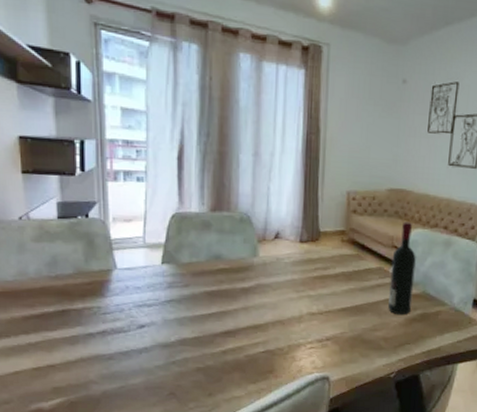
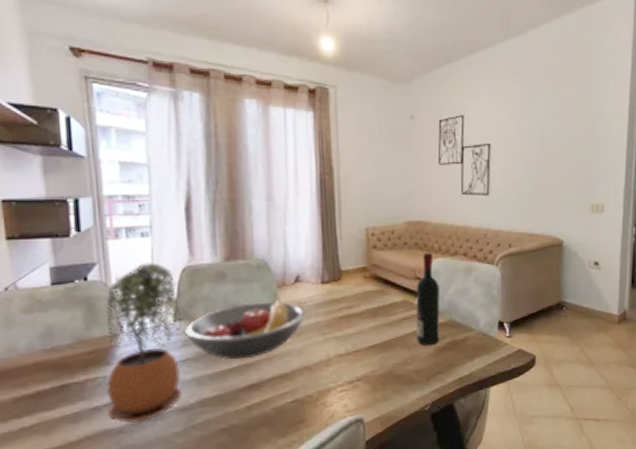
potted plant: none [99,205,168,353] -> present [105,261,183,424]
fruit bowl: none [171,252,283,307] -> present [185,298,306,360]

